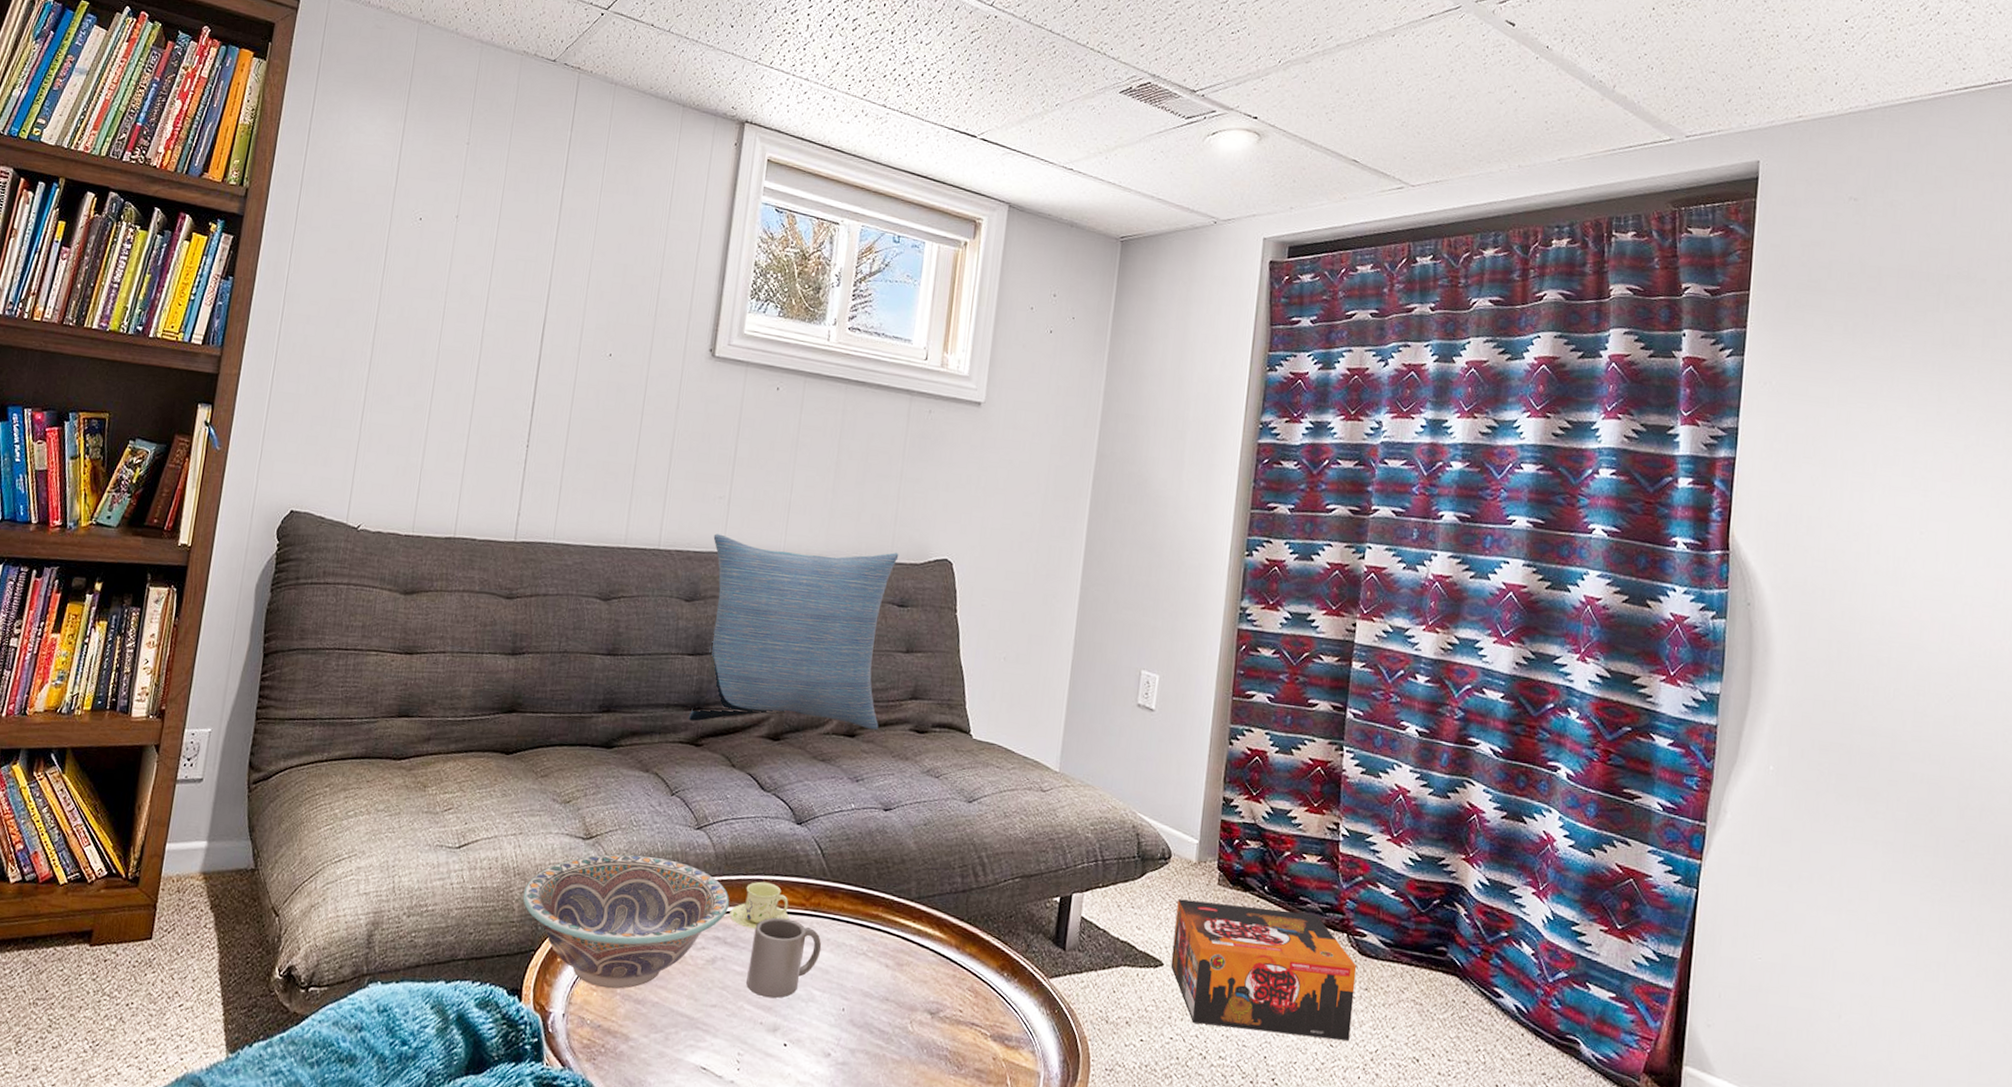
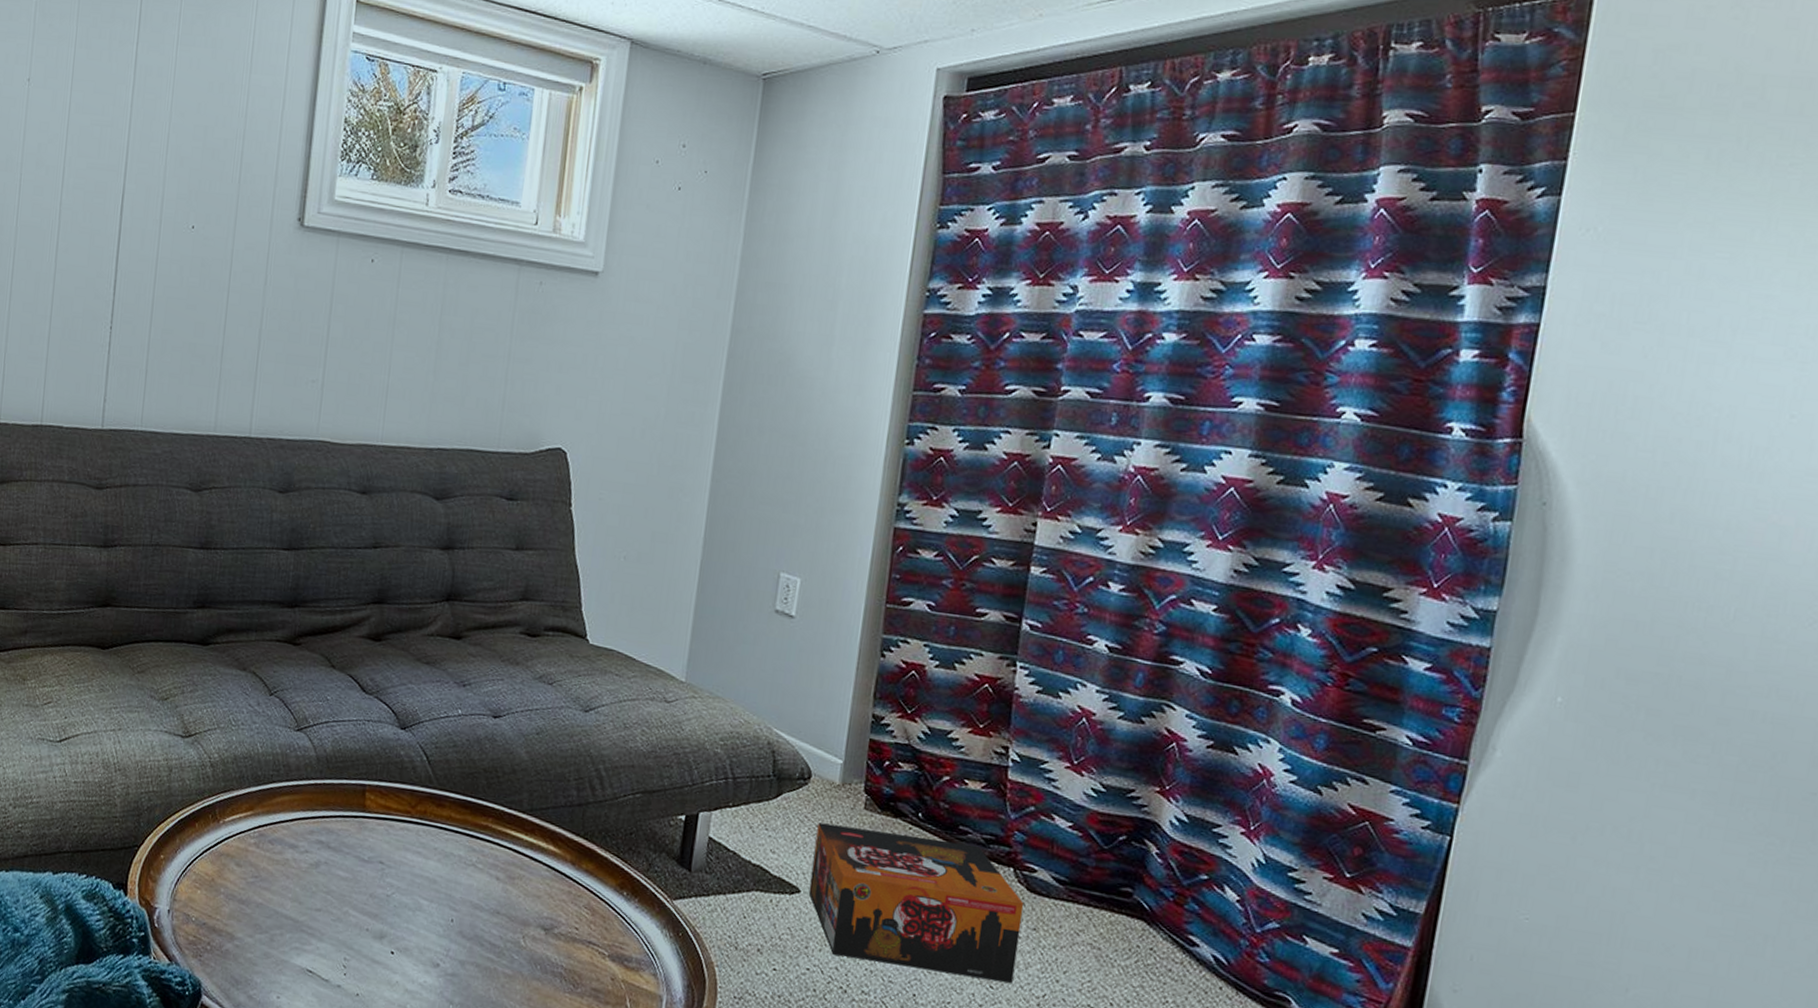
decorative bowl: present [522,854,730,989] -> none [124,753,333,888]
pillow: present [689,533,899,731] -> none [286,420,507,633]
cup and saucer: present [729,881,790,929] -> none [332,786,395,835]
mug: present [746,917,822,999] -> none [351,823,429,906]

